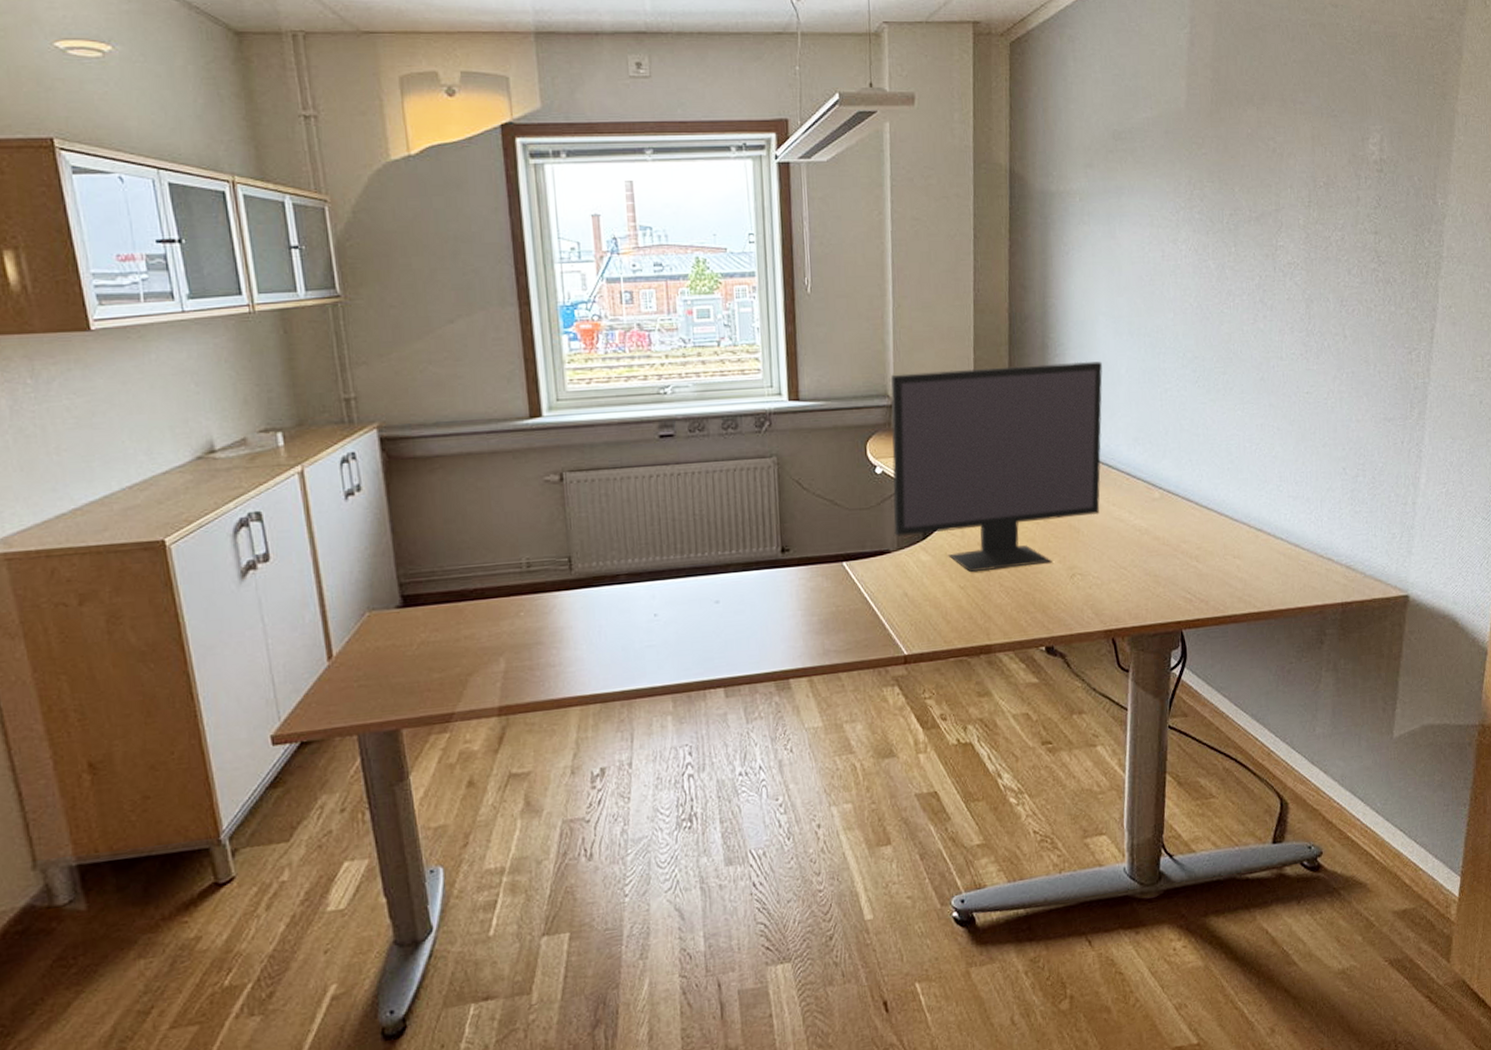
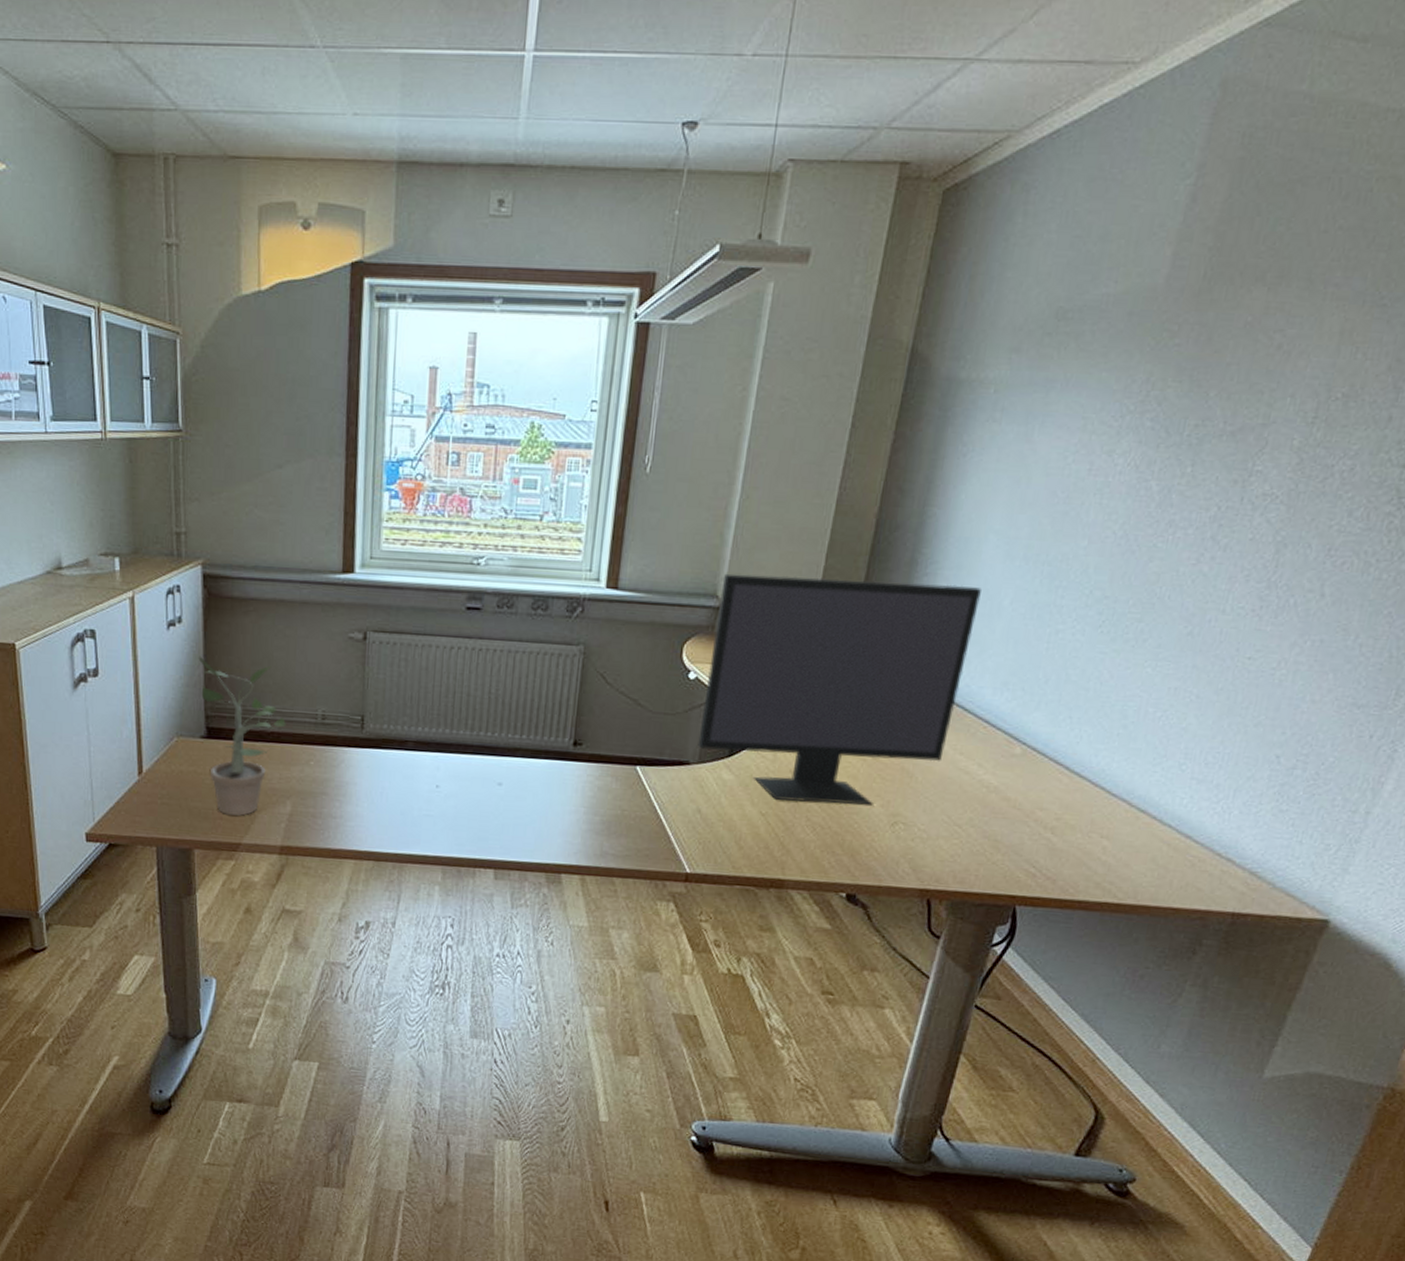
potted plant: none [384,522,489,685] -> present [198,656,286,816]

